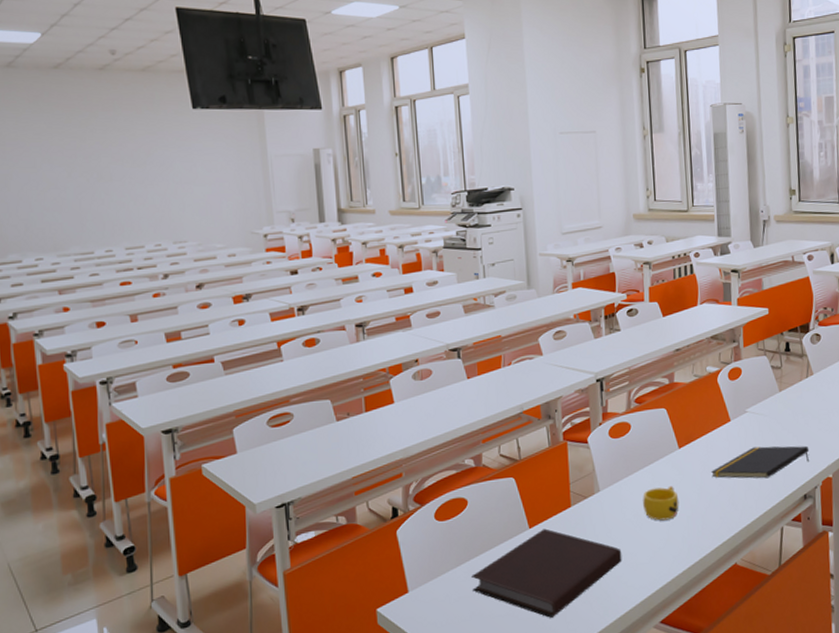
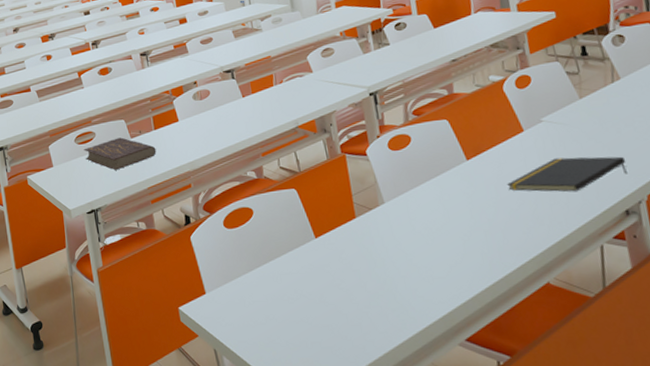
book: none [277,420,366,458] -> present [83,137,157,170]
notebook: present [470,528,622,618] -> none [262,239,416,327]
cup: present [643,485,679,521] -> none [431,198,474,235]

